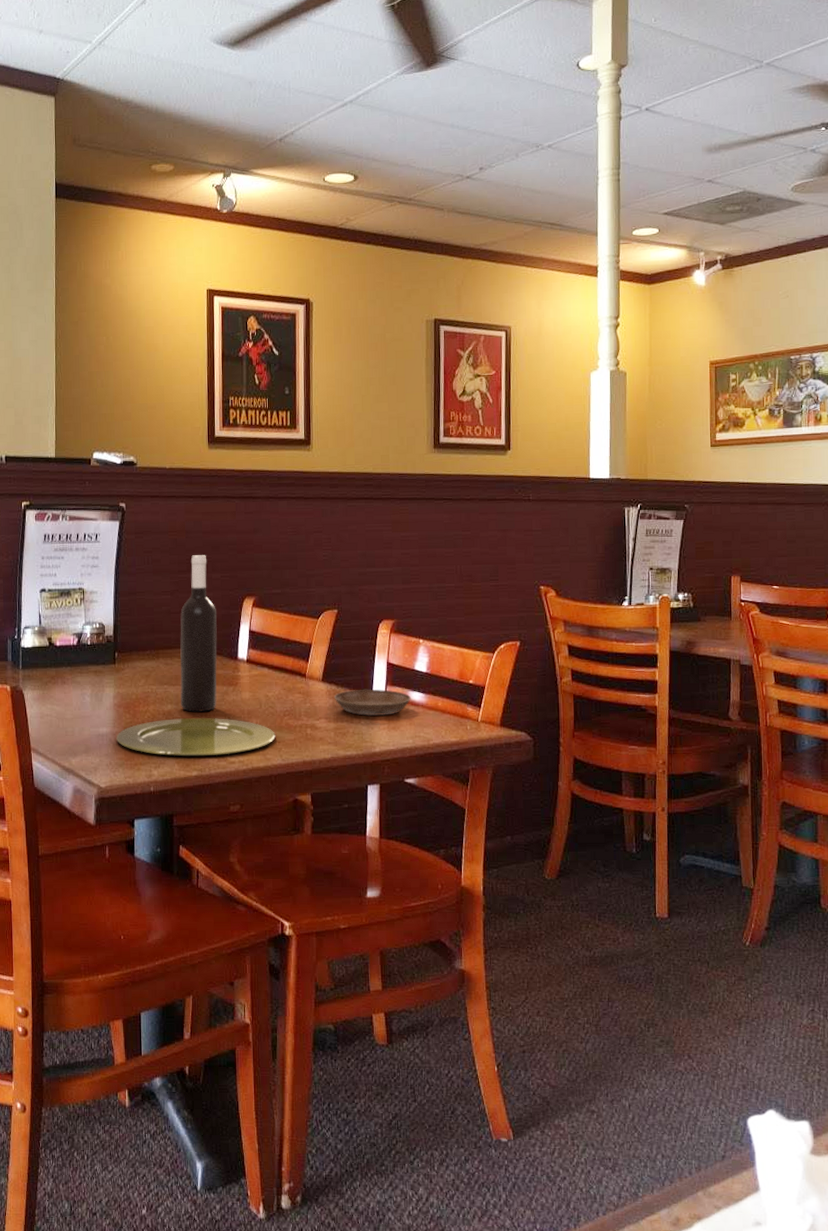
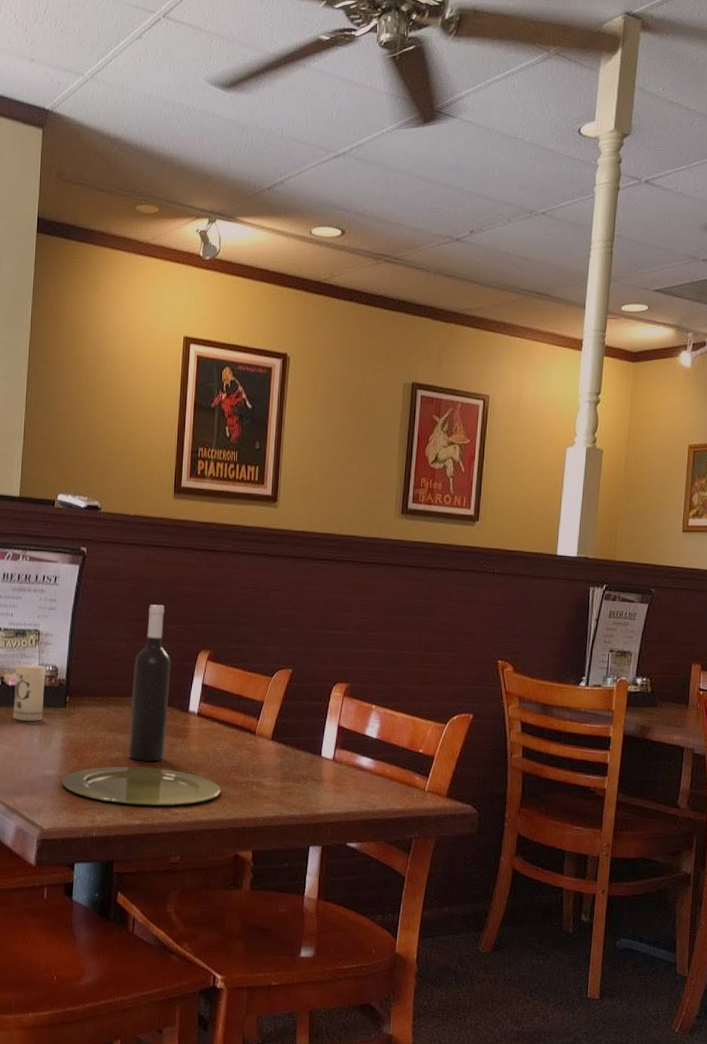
candle: none [62,623,93,681] -> present [13,664,46,722]
saucer: present [334,689,411,717] -> none [282,750,359,779]

